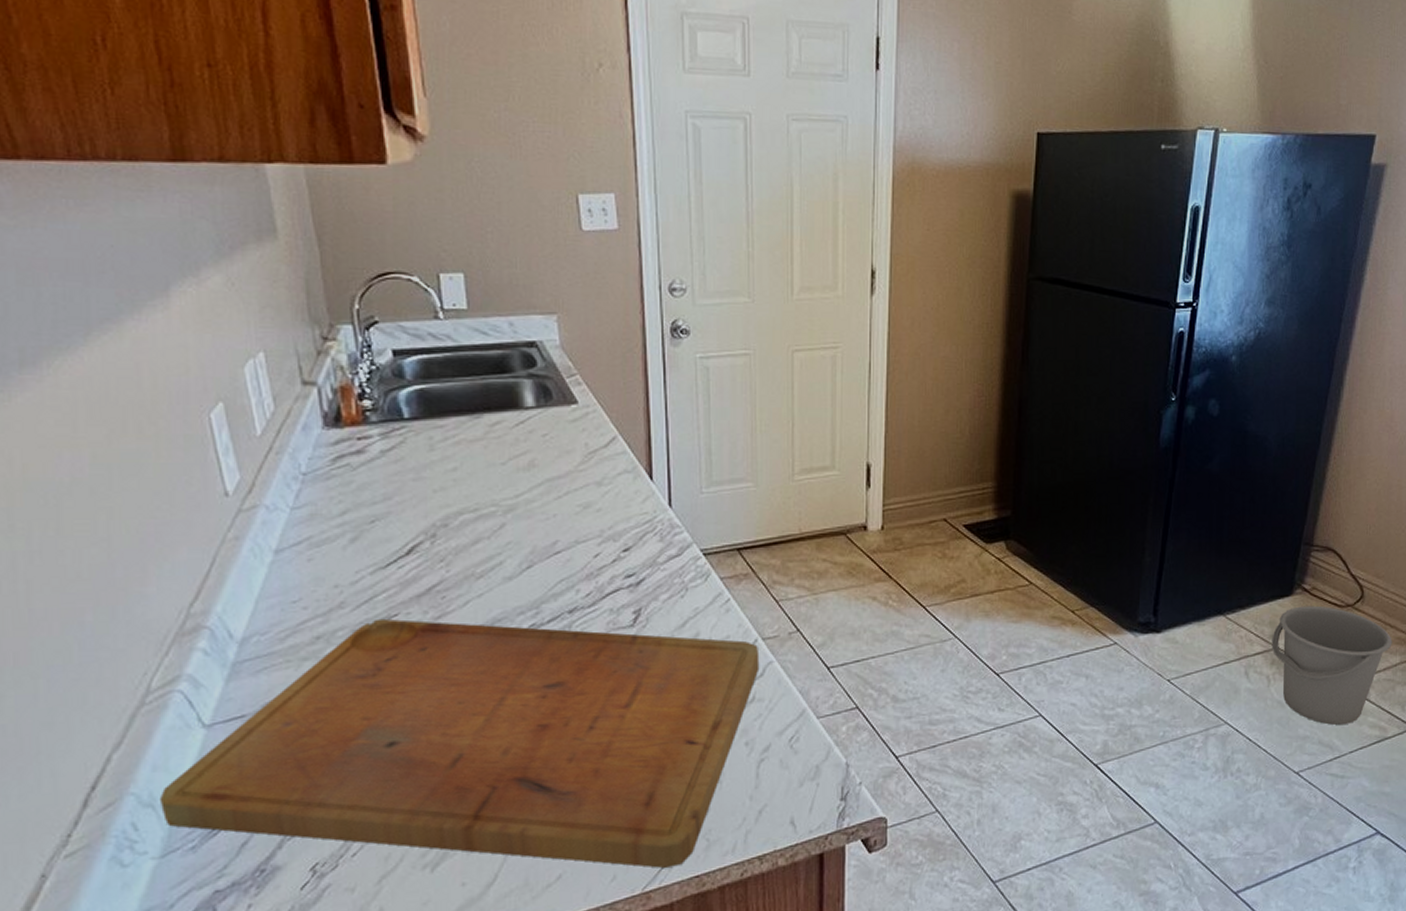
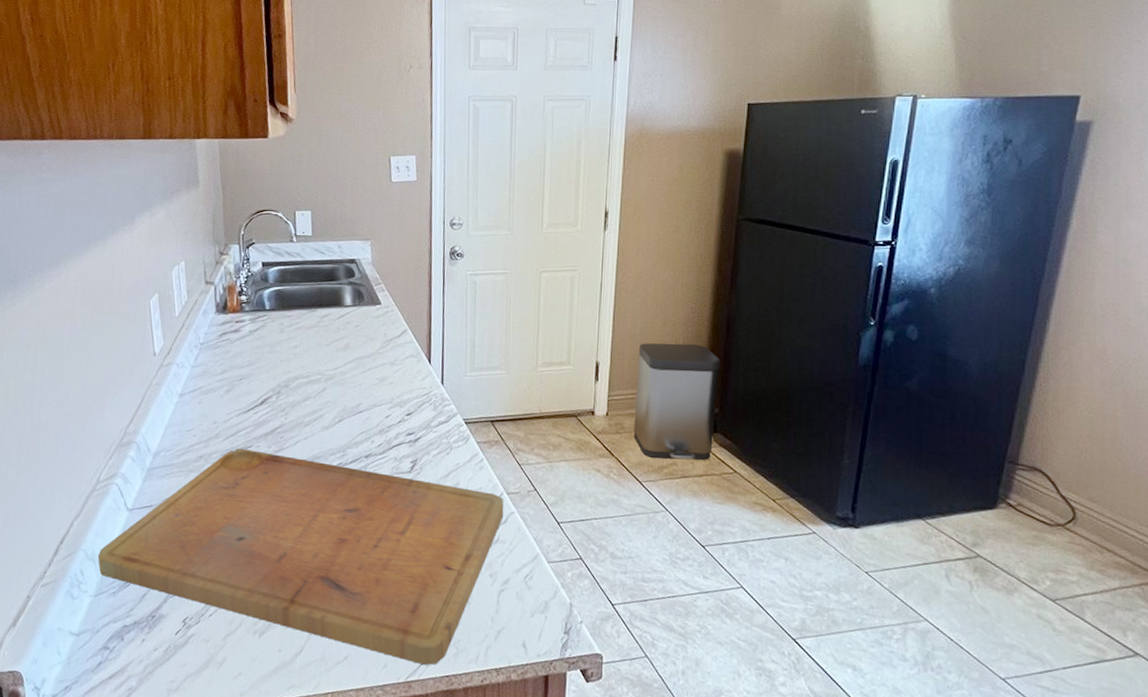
pedal bin: none [915,435,1013,576] -> present [633,343,721,460]
bucket: present [1271,605,1392,725] -> none [974,520,1110,640]

